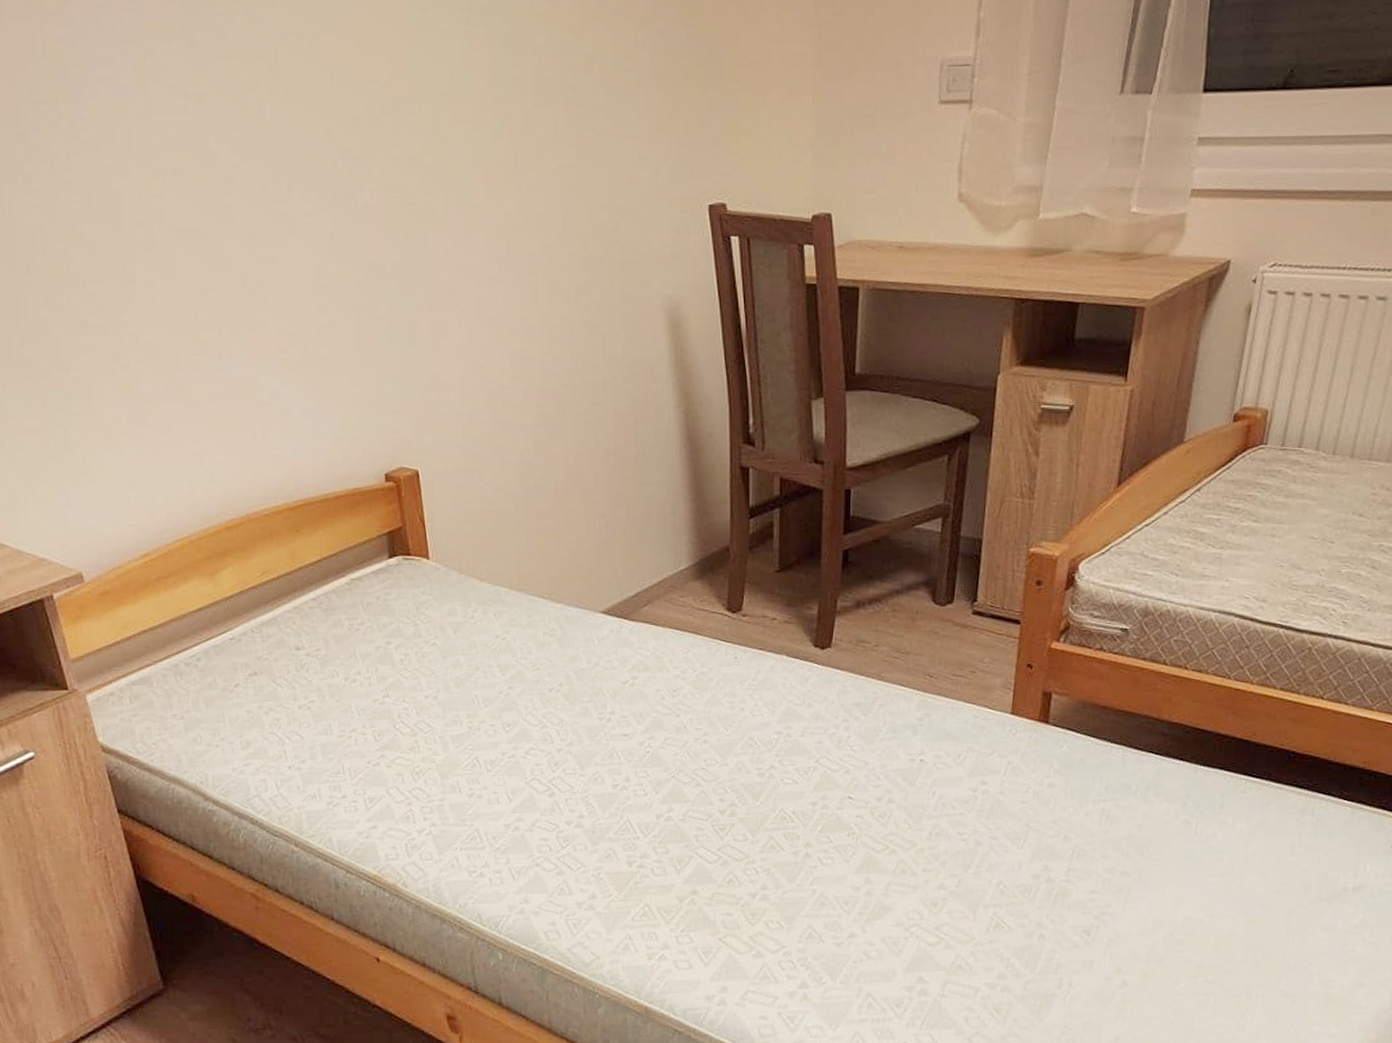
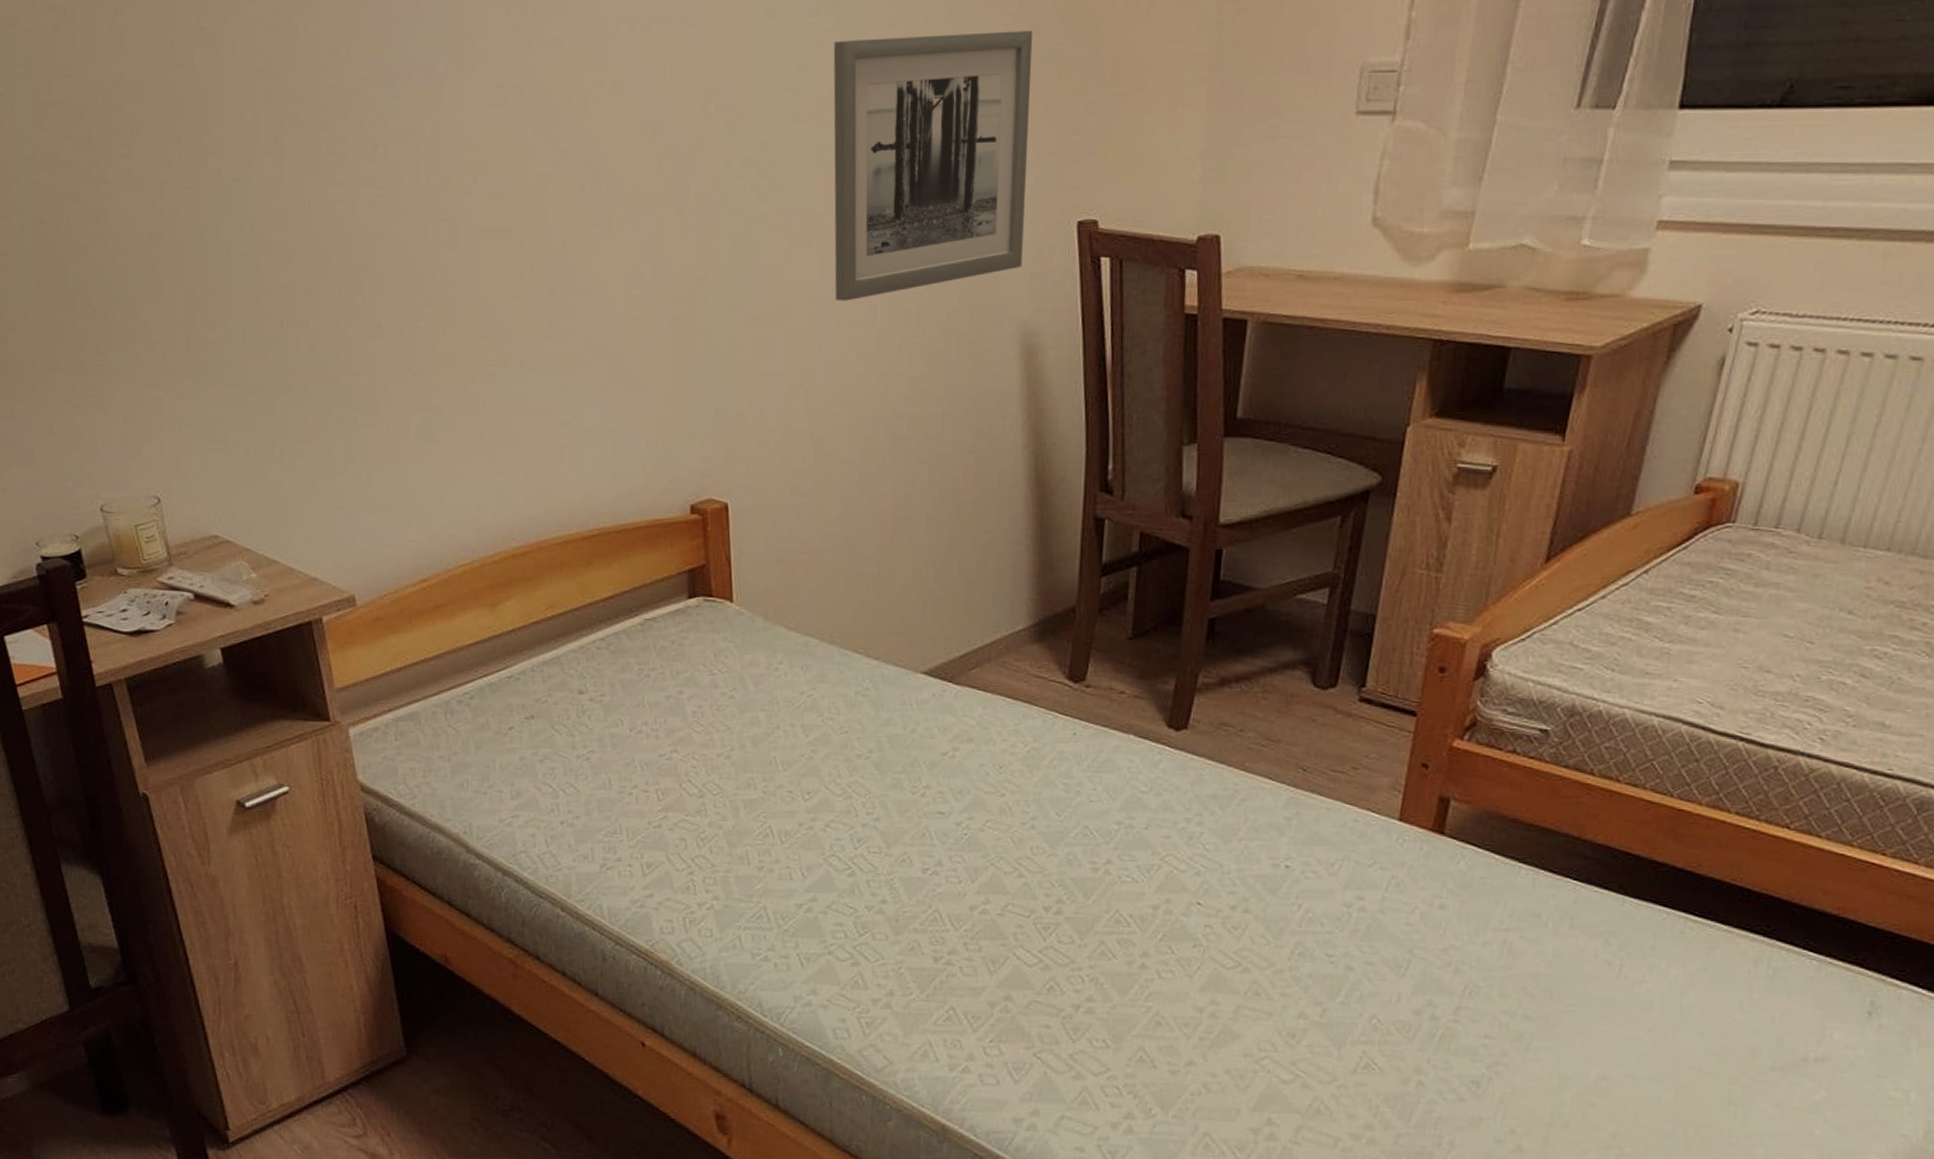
wall art: none [483,35,663,284] -> present [833,30,1034,301]

